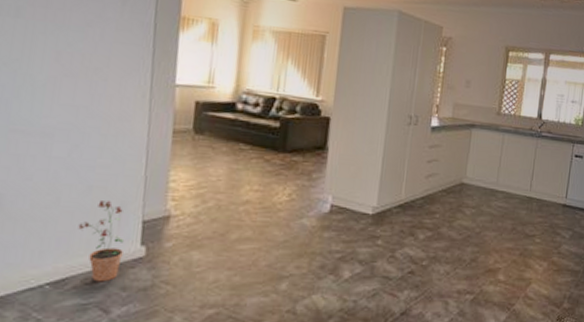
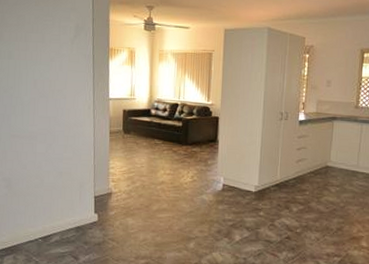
potted plant: present [78,201,125,282] -> none [55,182,84,238]

